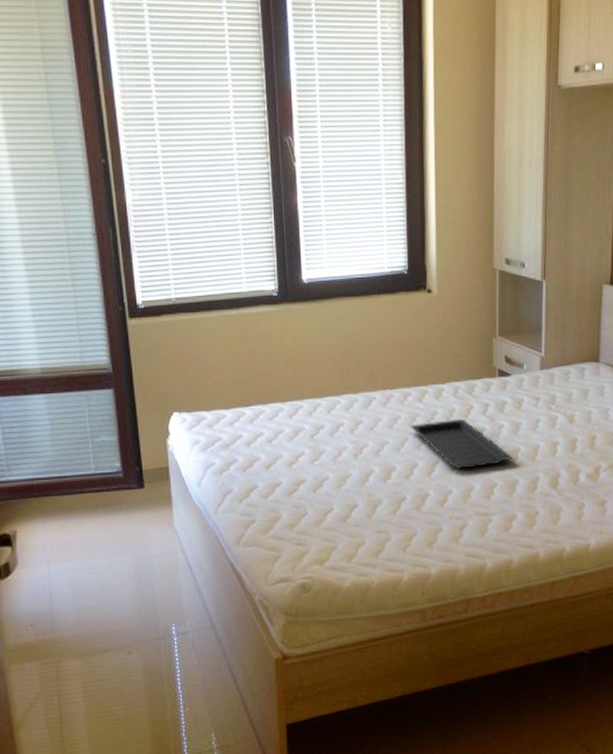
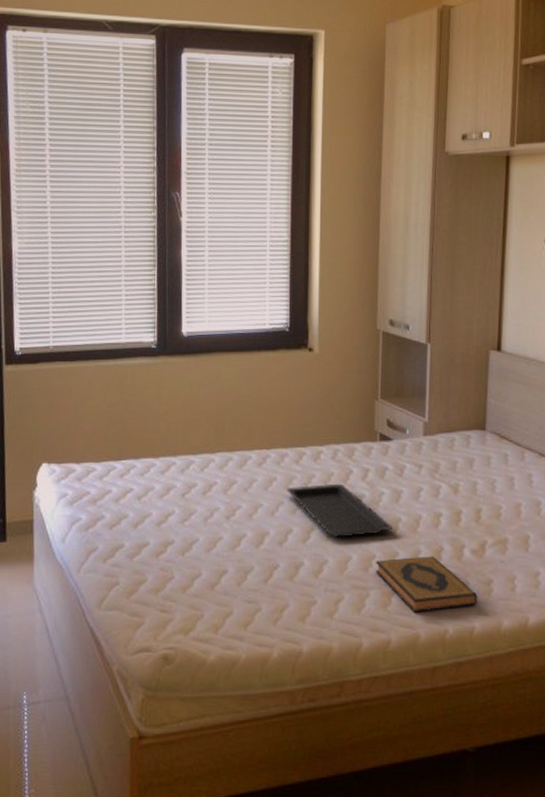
hardback book: none [497,482,593,534] -> present [376,556,478,612]

